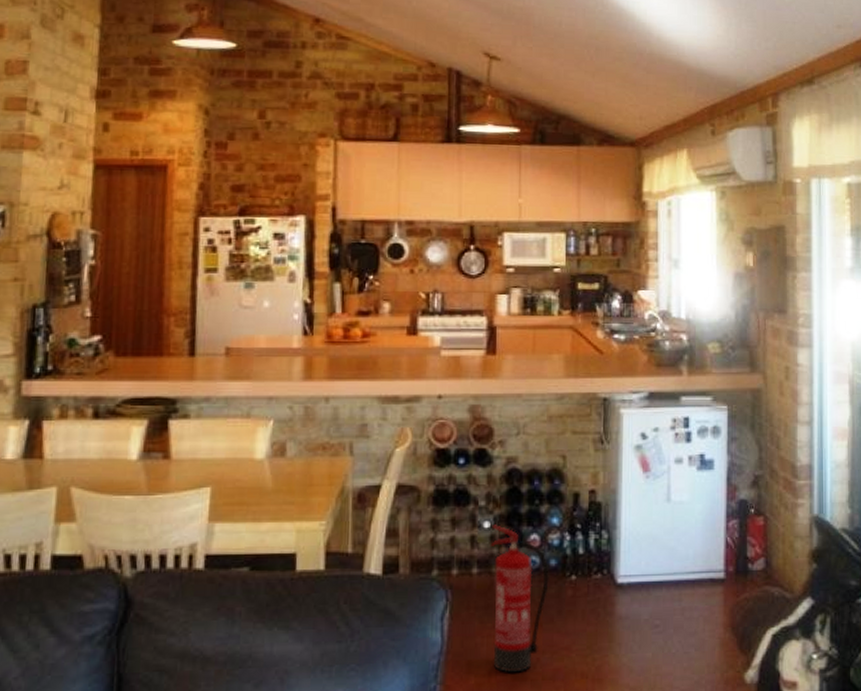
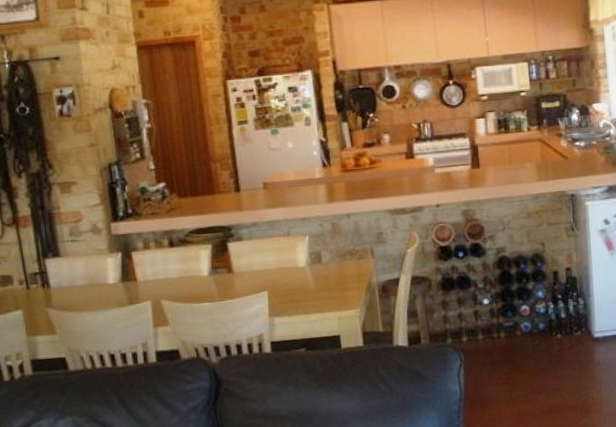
fire extinguisher: present [490,525,549,673] -> none [490,301,540,411]

